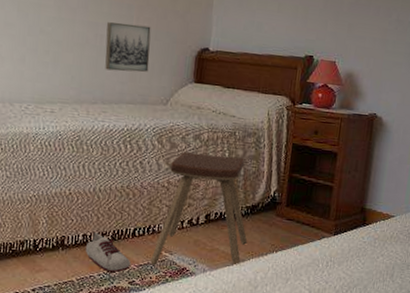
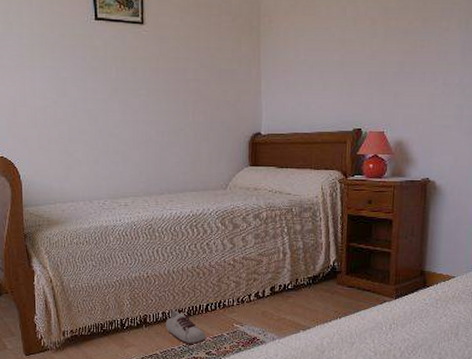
wall art: present [105,22,151,72] -> none [167,118,207,163]
music stool: present [150,152,248,267] -> none [224,231,312,336]

